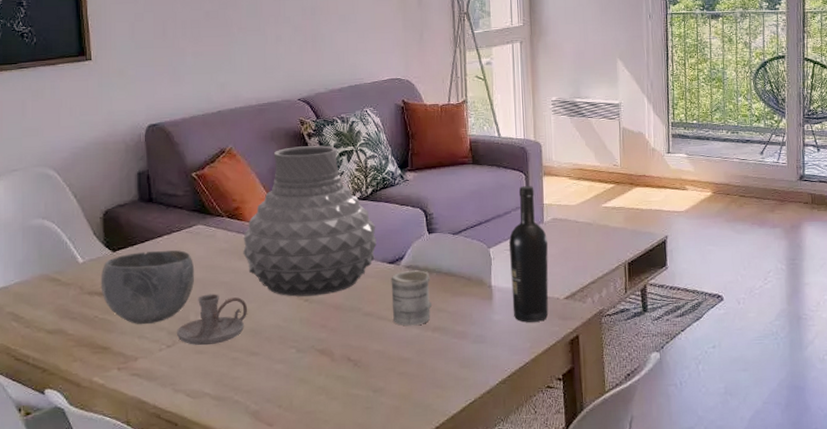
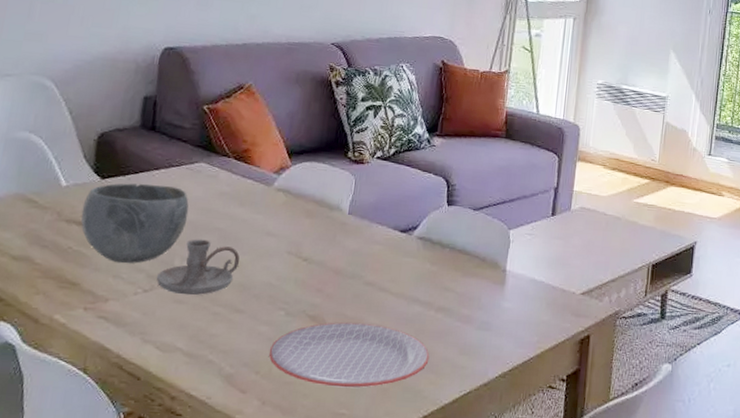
vase: present [243,145,377,297] -> none [245,93,393,257]
plate: none [287,350,433,411] -> present [268,322,430,388]
mug: present [391,270,433,326] -> none [396,242,443,303]
wine bottle: present [509,186,549,322] -> none [524,169,572,315]

